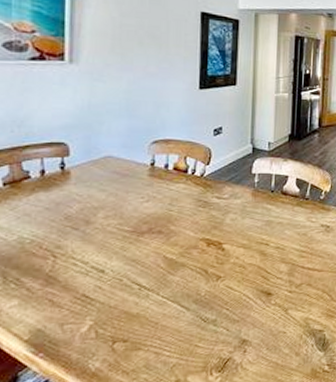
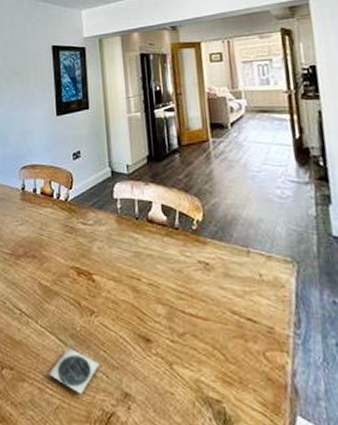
coaster: none [167,311,221,350] -> present [49,347,99,395]

